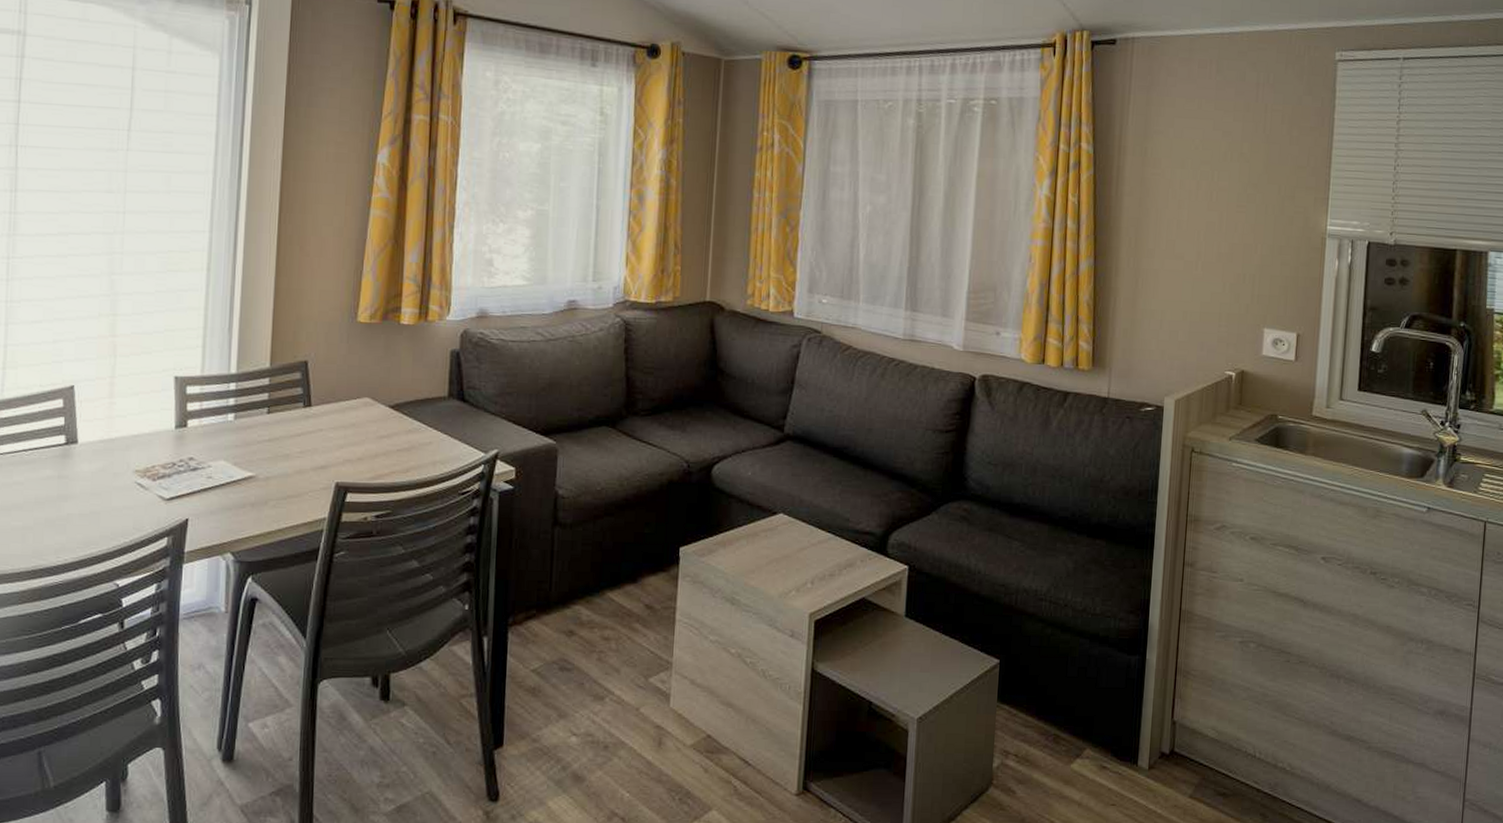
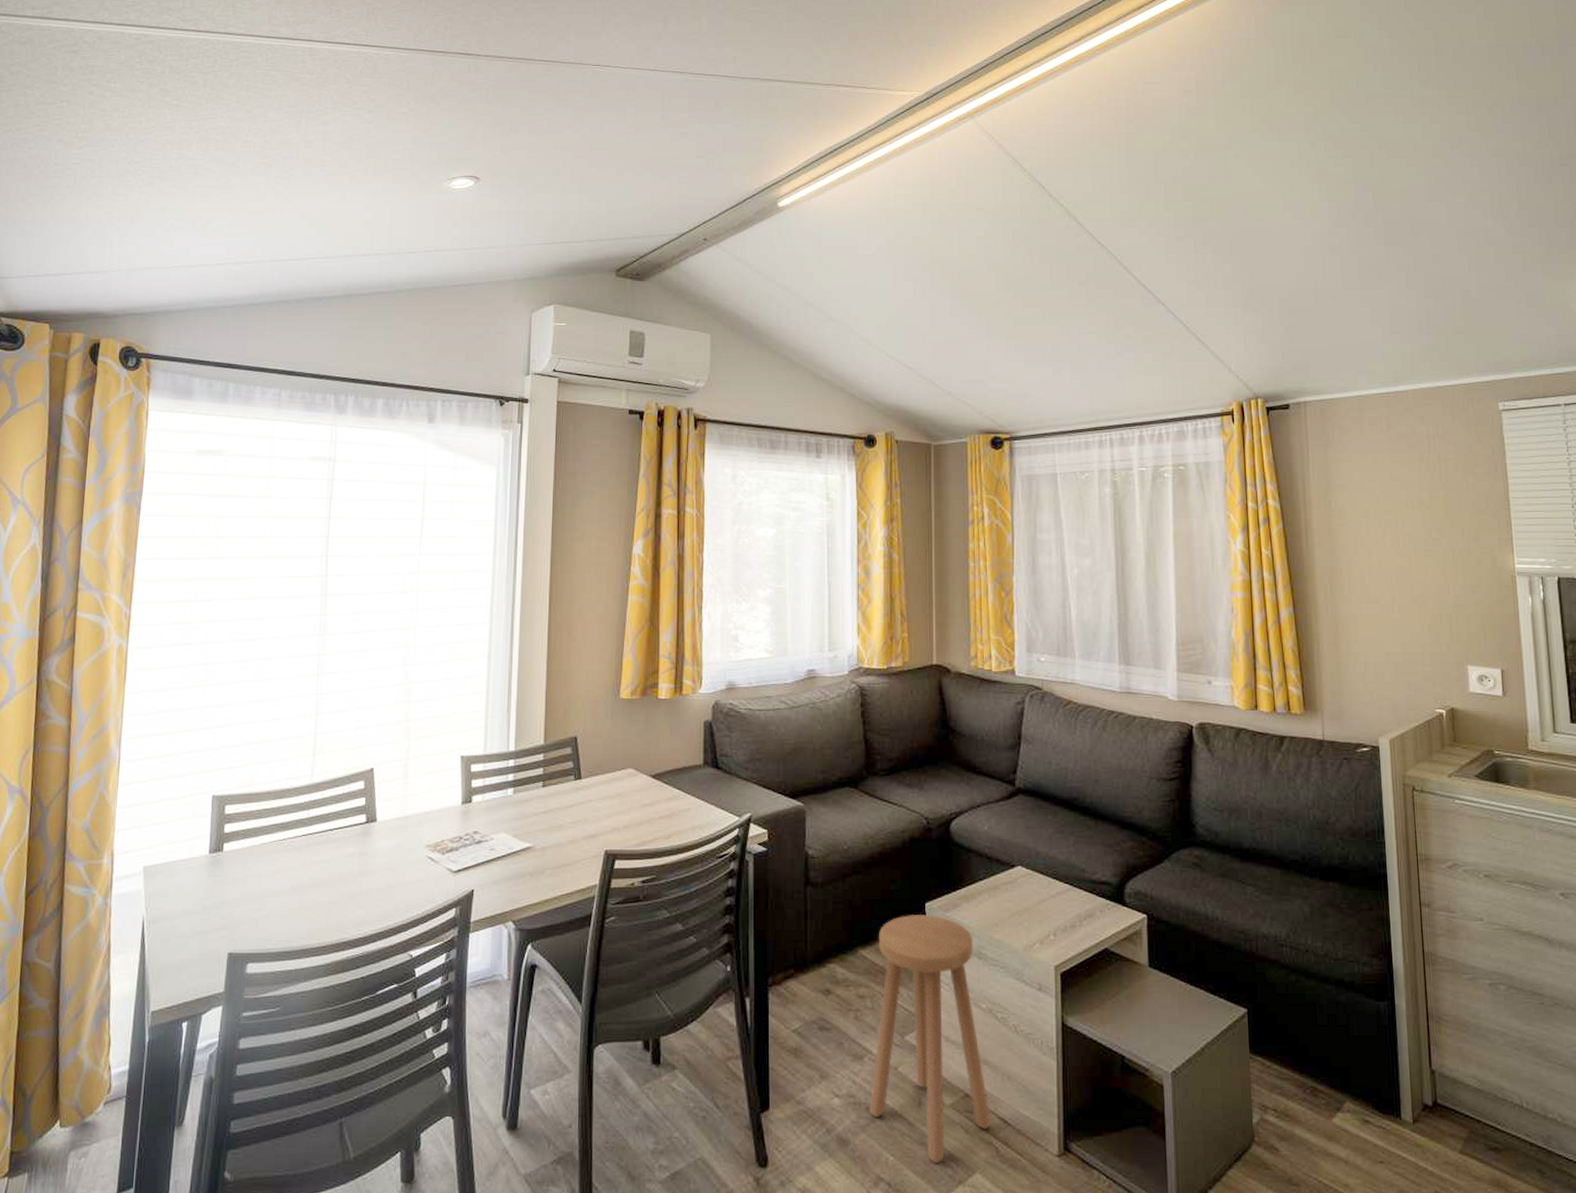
stool: none [607,559,732,800] -> present [869,915,991,1163]

